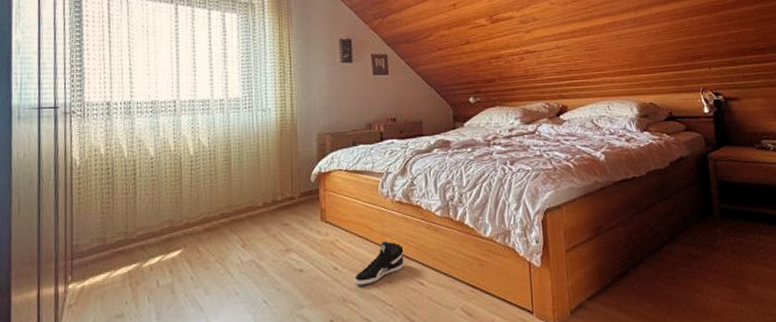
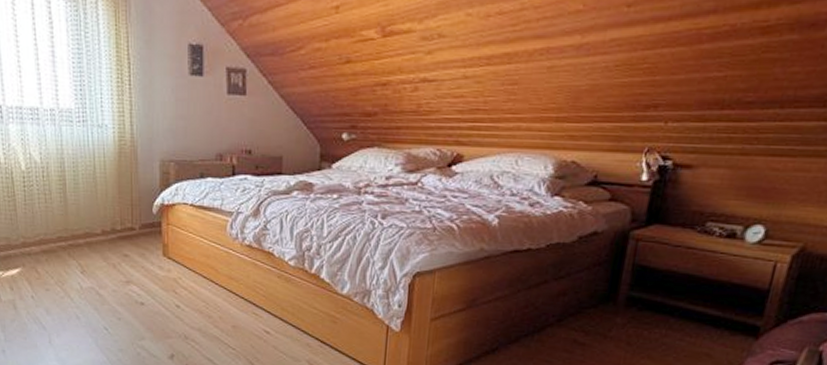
sneaker: present [354,241,404,286] -> none [197,285,251,326]

